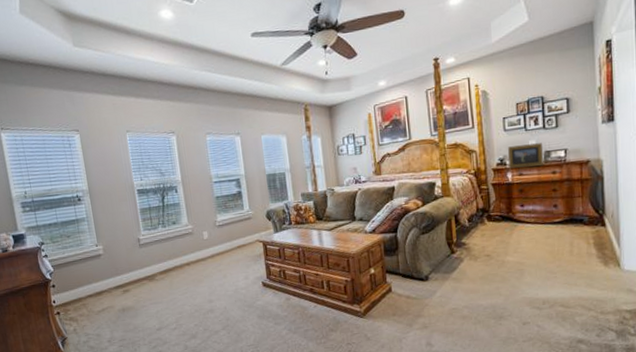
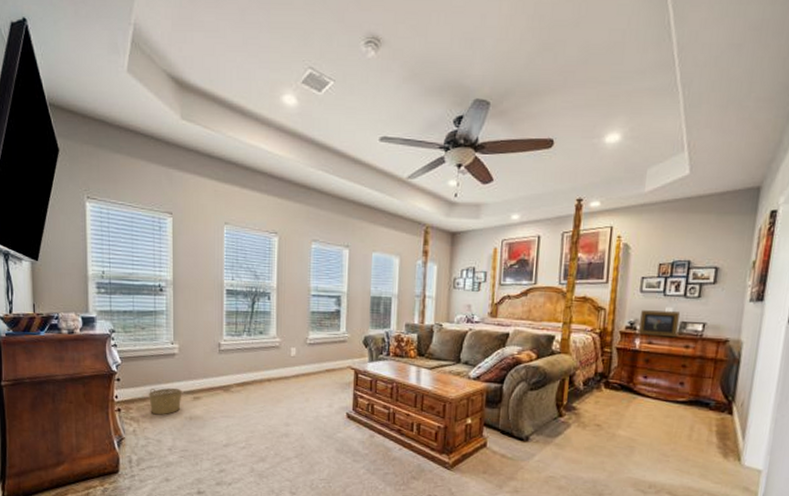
basket: none [82,285,113,312] -> present [149,387,182,415]

